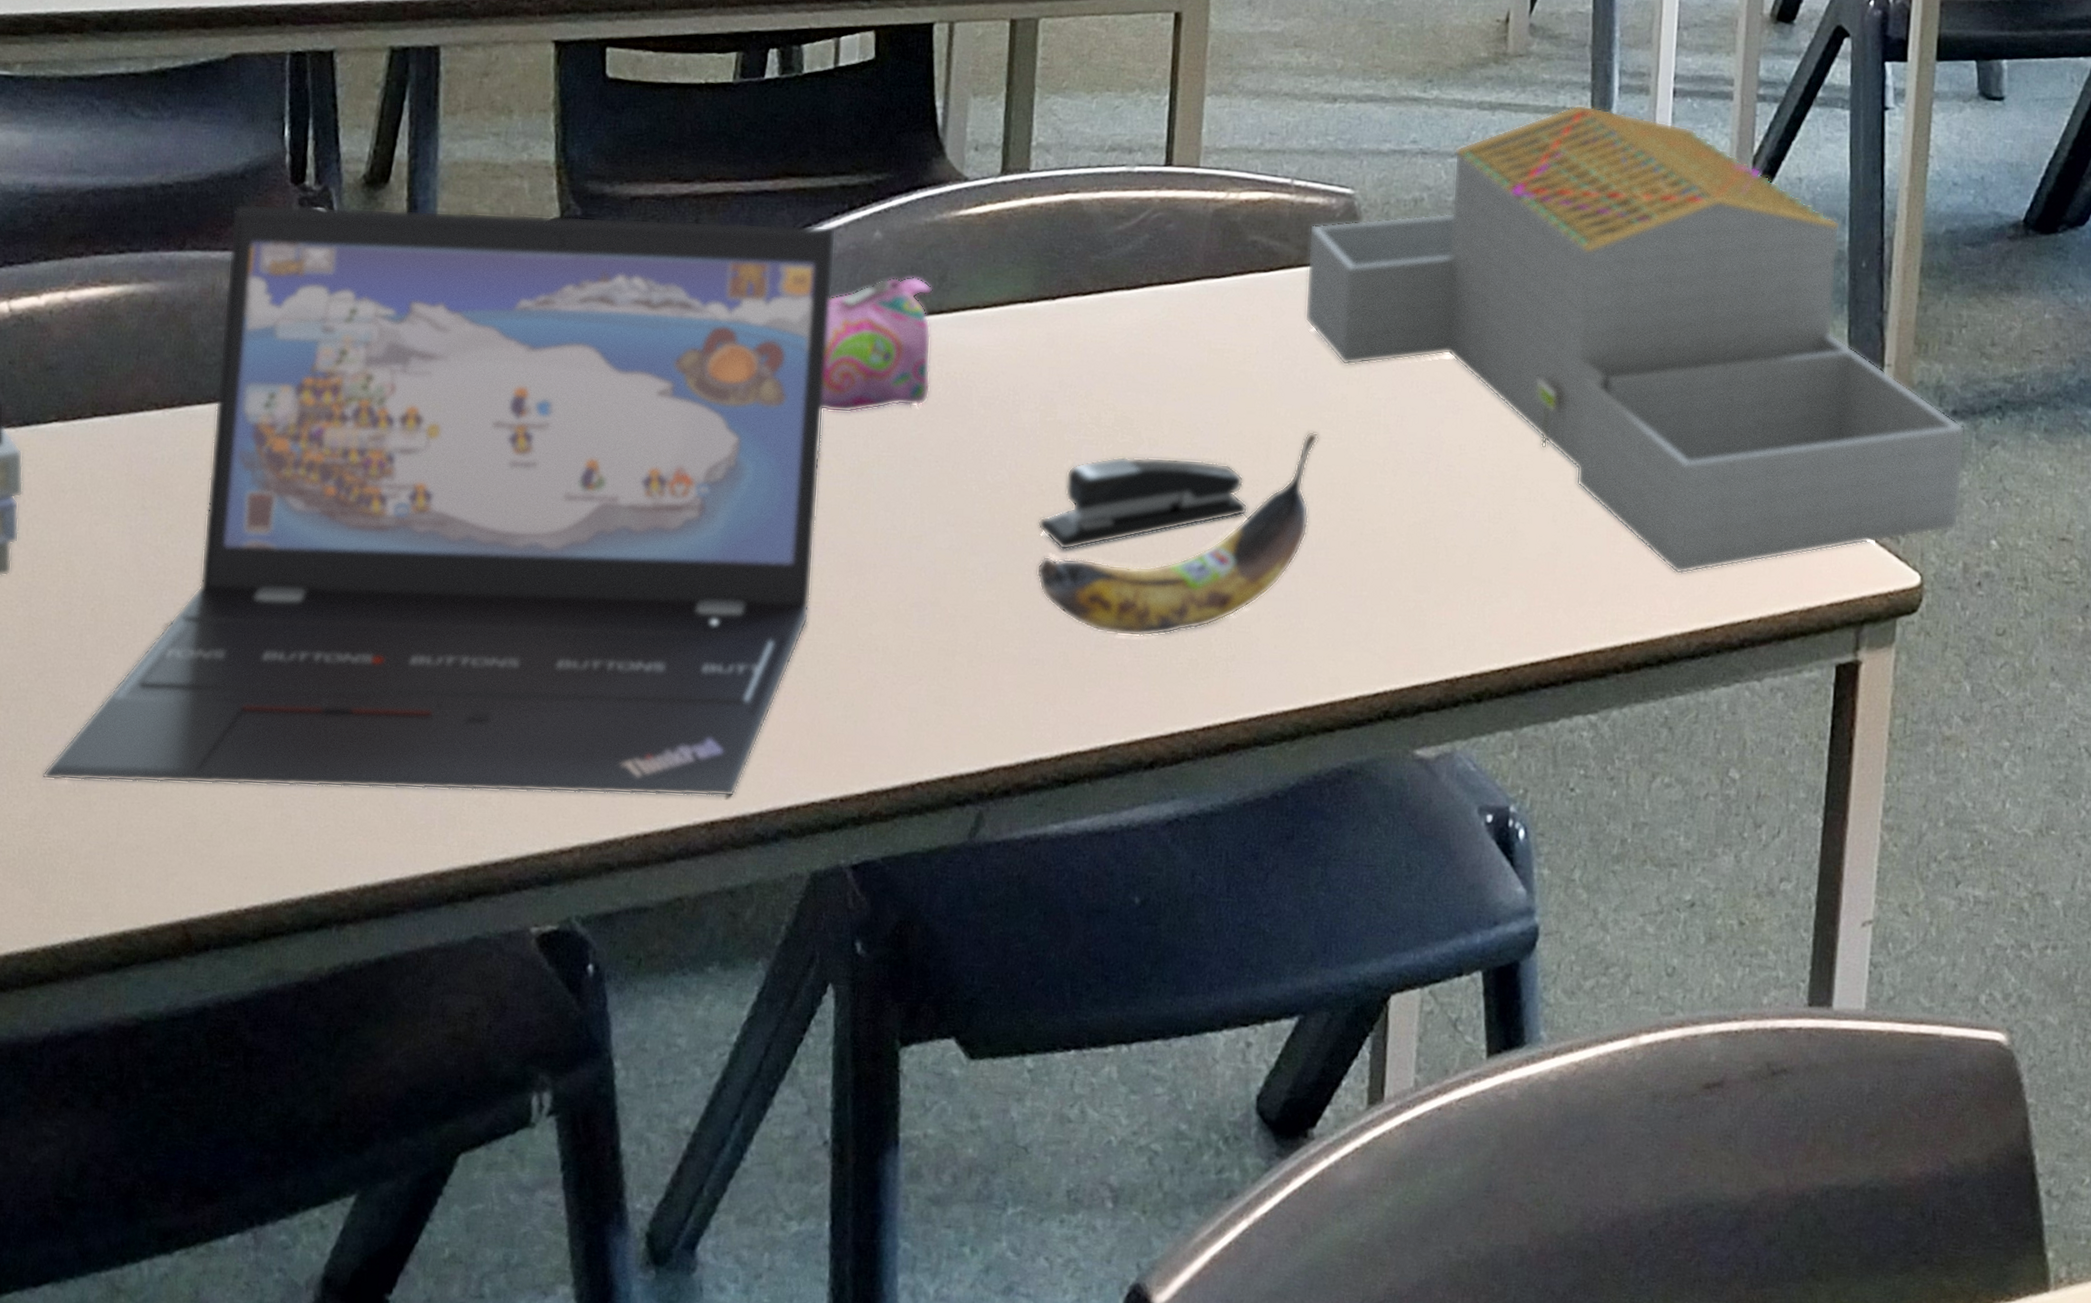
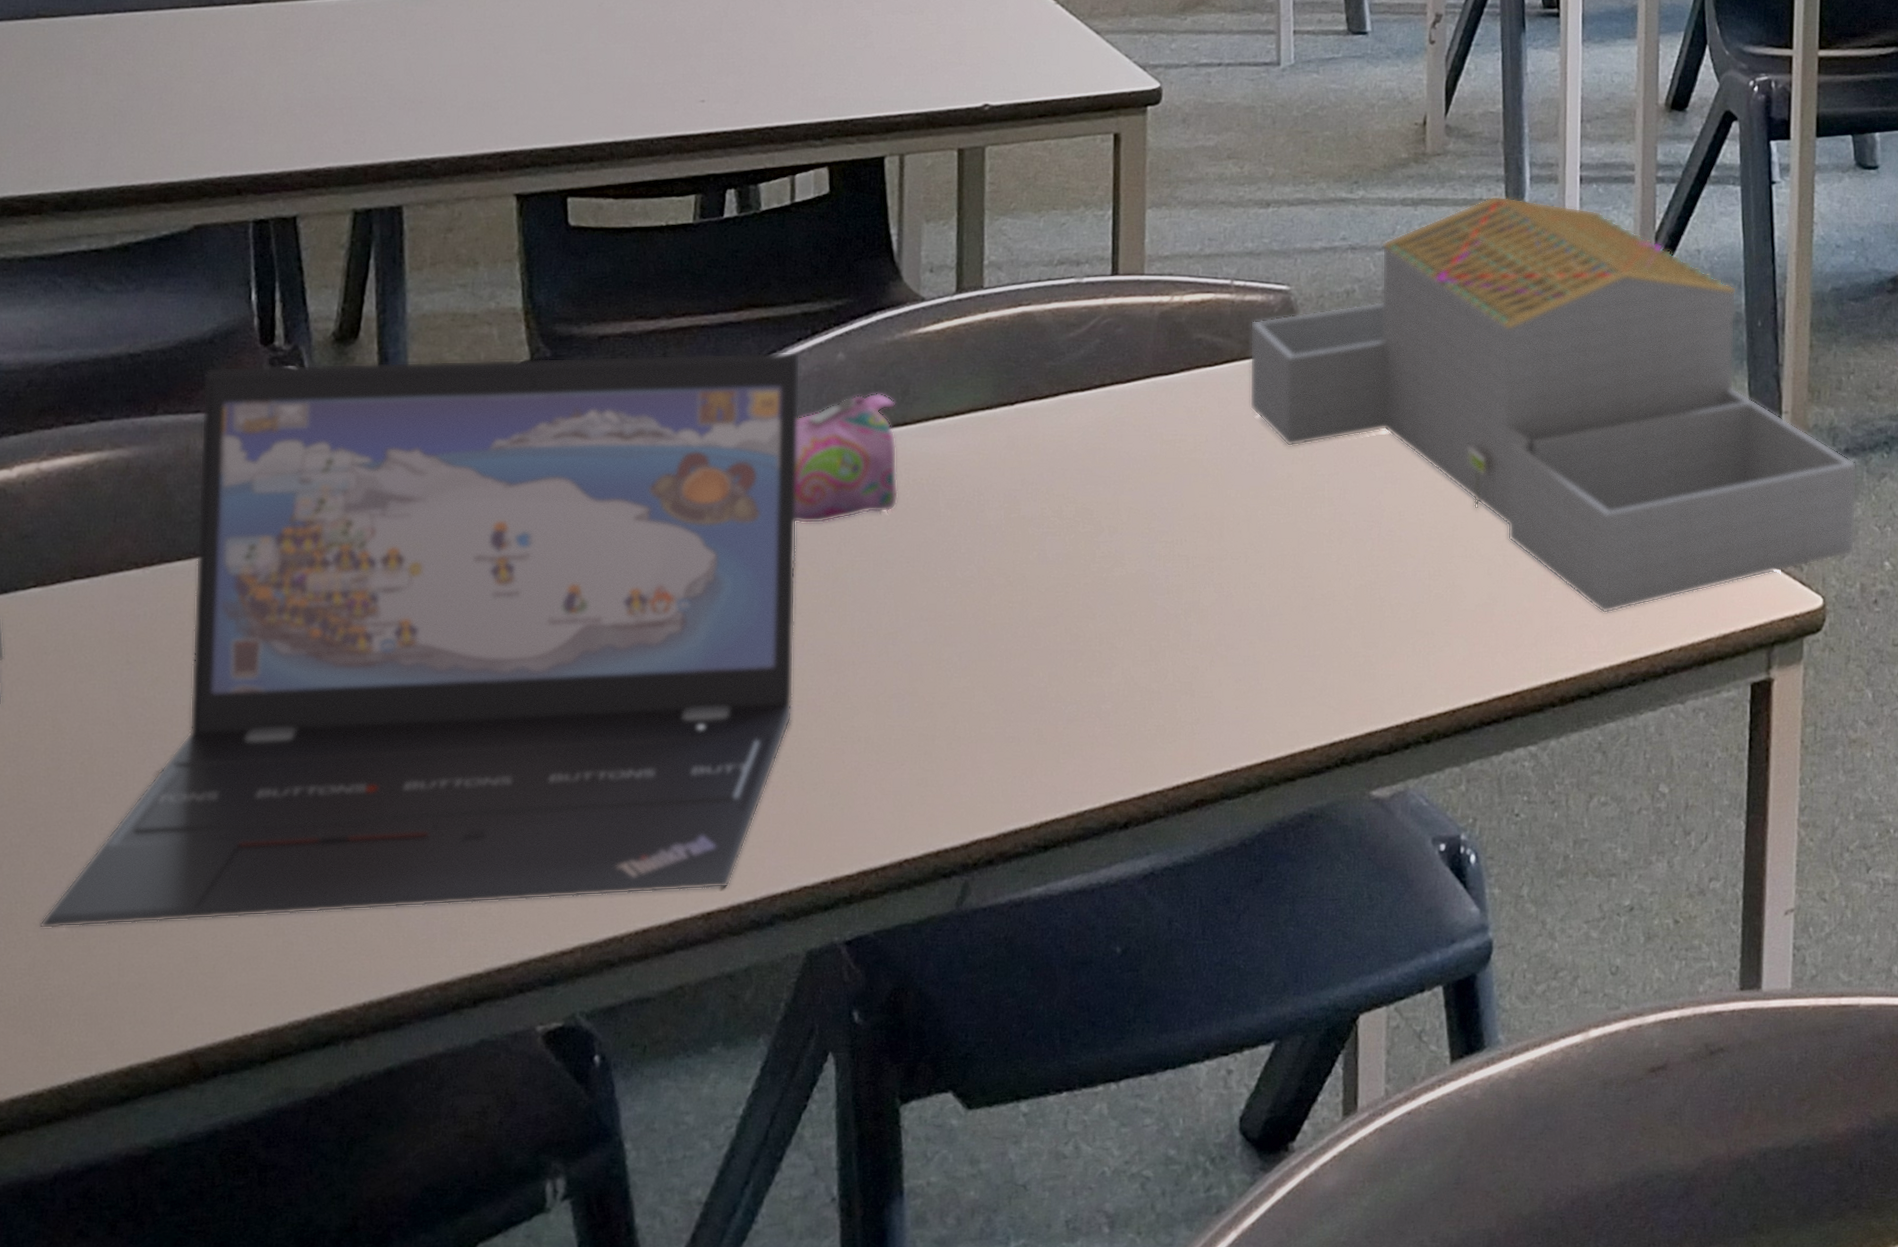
banana: present [1036,431,1320,637] -> none [1008,508,1269,709]
stapler: present [1038,456,1248,551] -> none [1007,543,1205,635]

